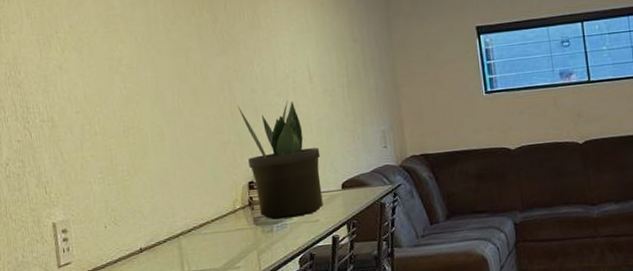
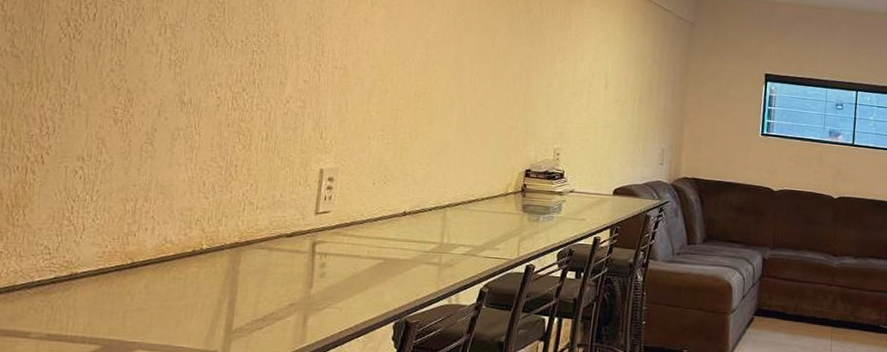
planter: present [237,99,323,220] -> none [530,96,600,213]

